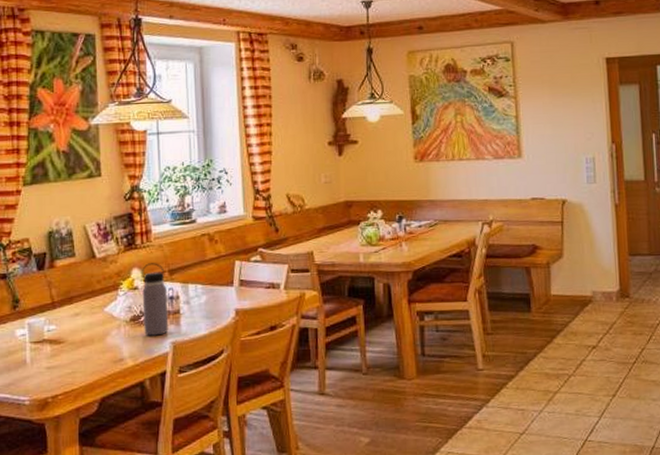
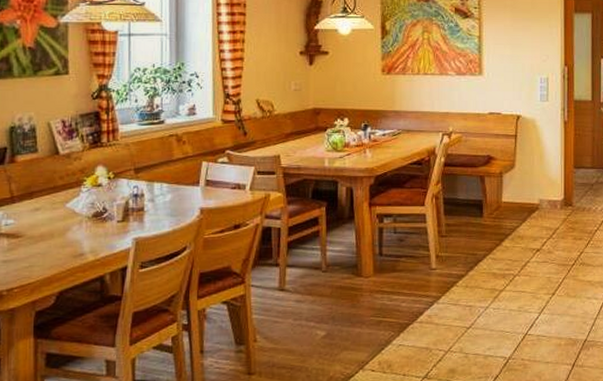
water bottle: present [142,263,169,336] -> none [106,161,132,232]

